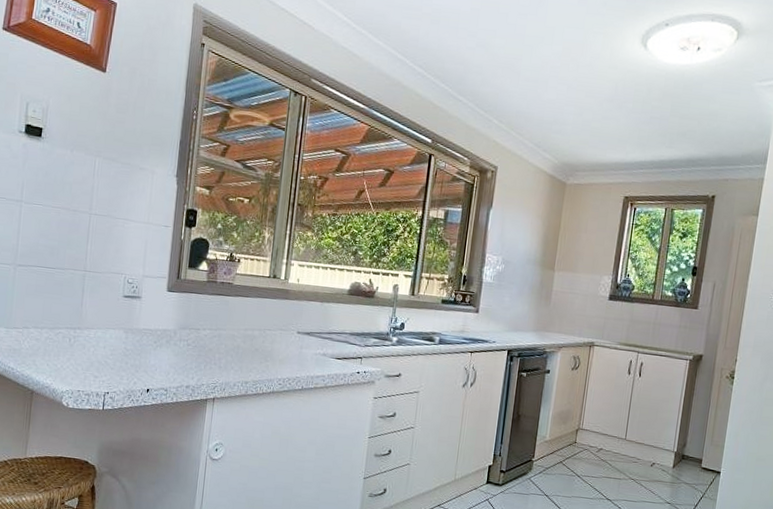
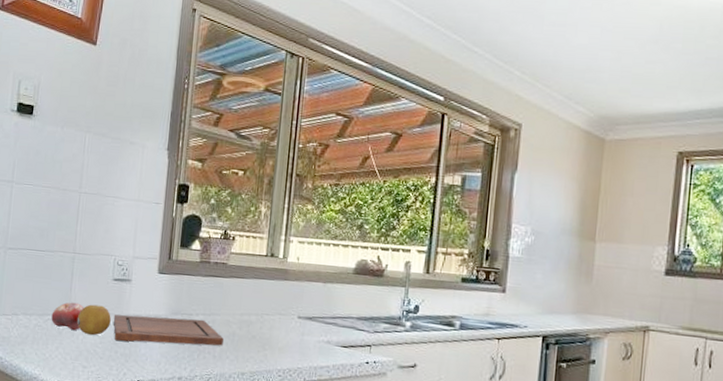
fruit: none [62,317,95,344] -> present [51,302,84,331]
fruit: none [88,319,122,348] -> present [77,304,111,336]
cutting board: none [123,329,229,358] -> present [113,314,224,346]

